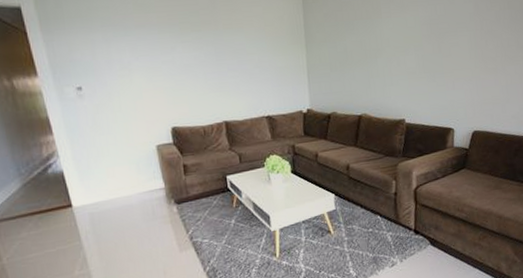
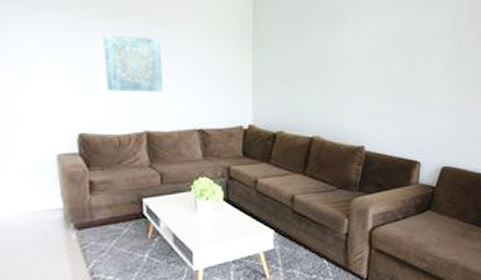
wall art: none [184,44,236,91] -> present [103,33,164,92]

